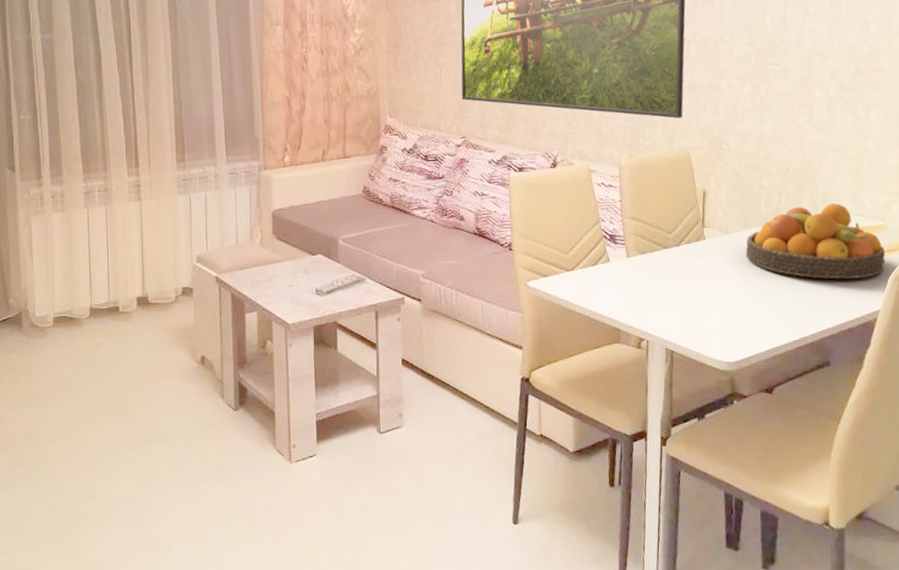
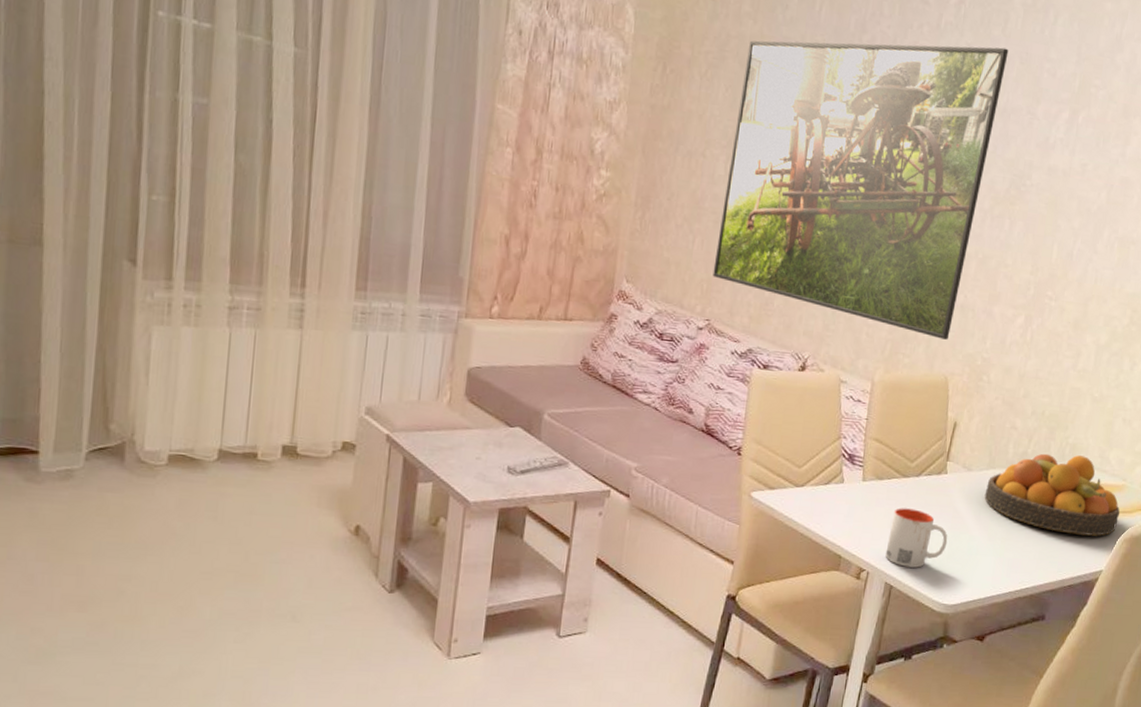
mug: none [661,276,719,332] -> present [885,508,948,568]

